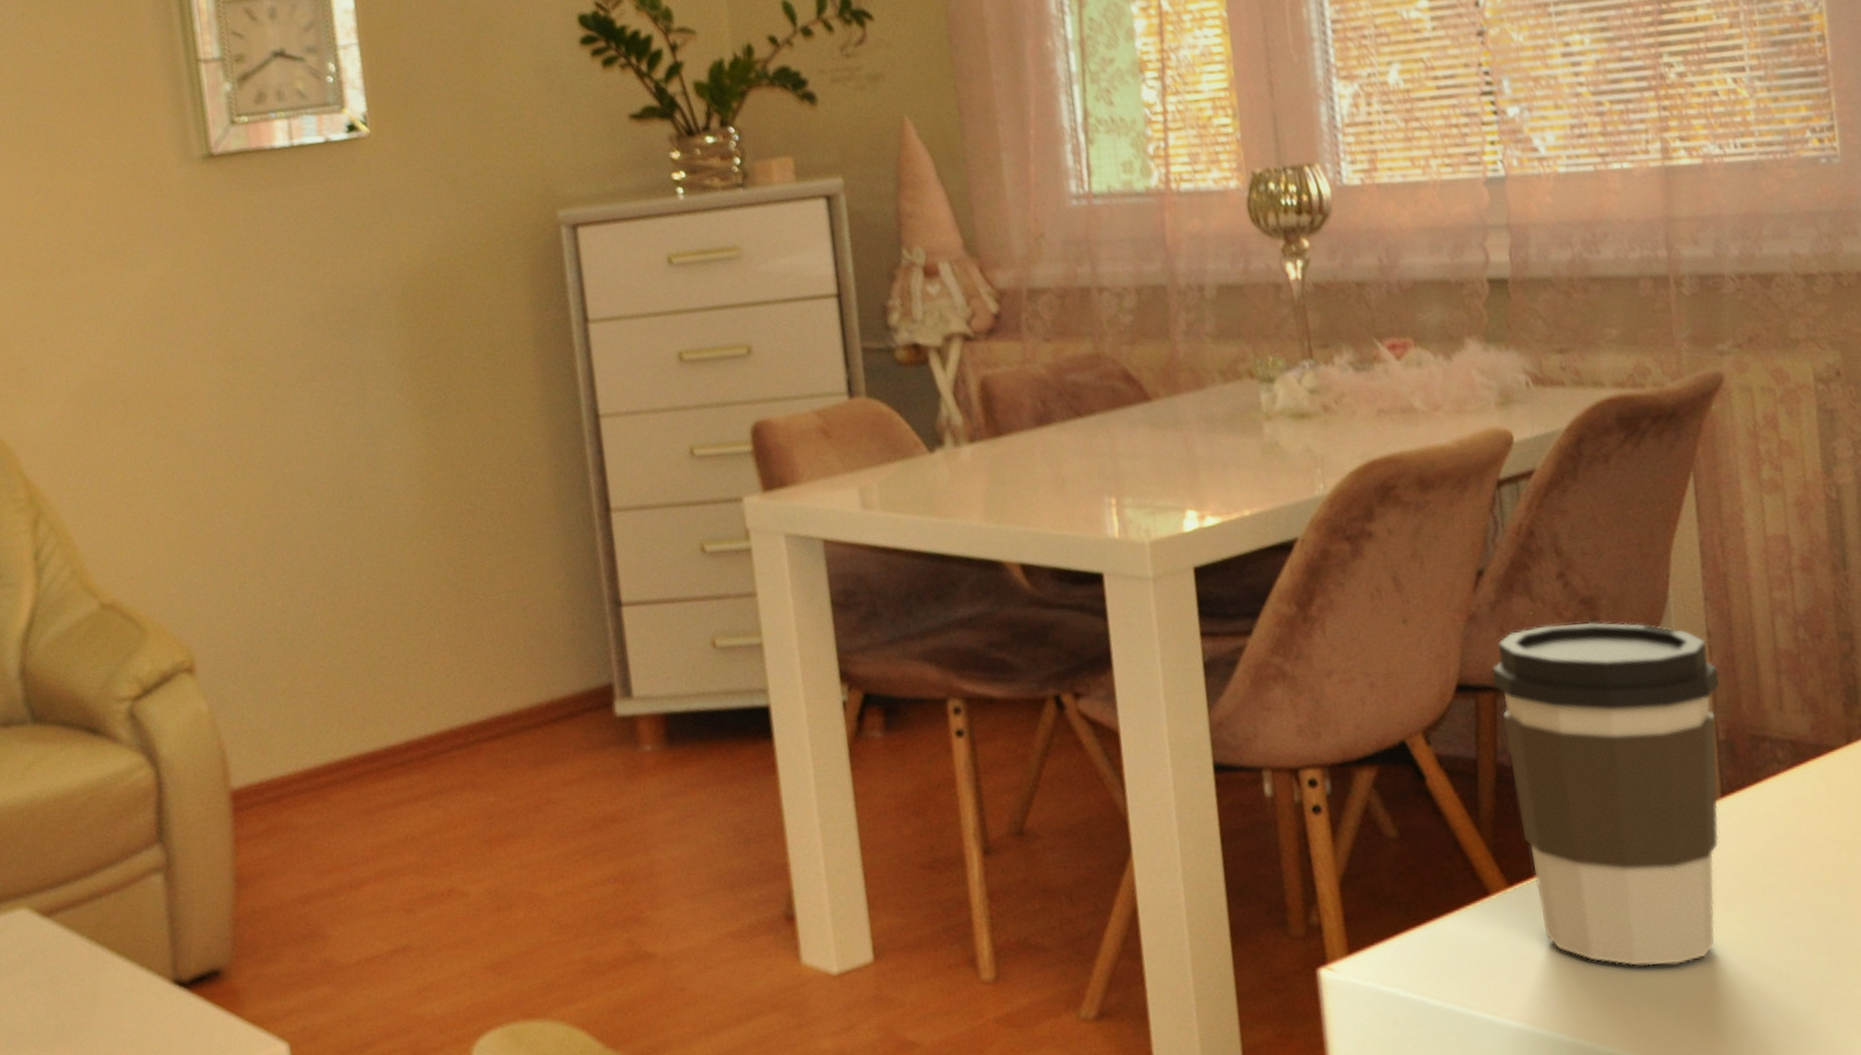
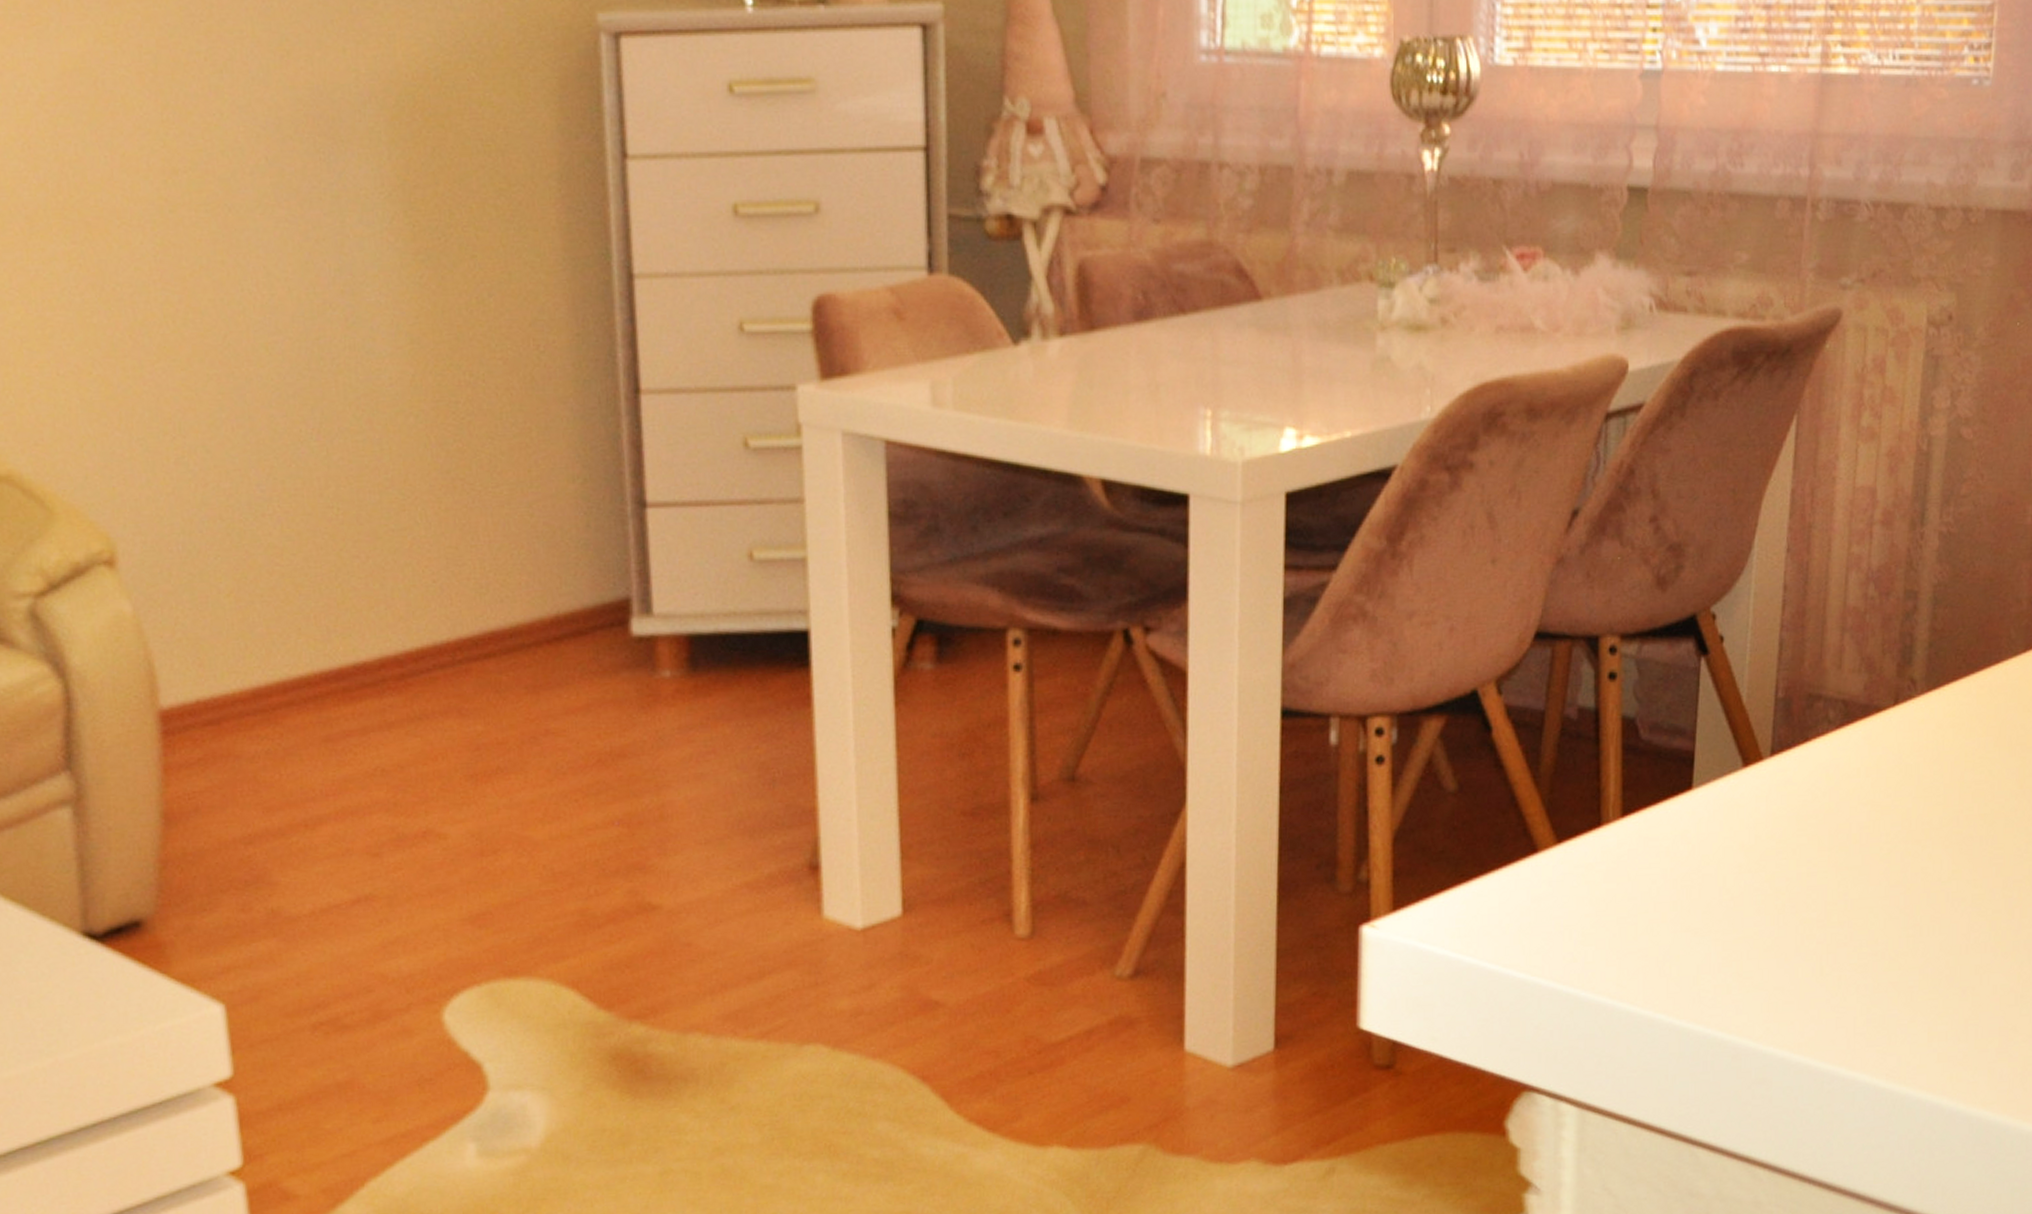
coffee cup: present [1491,622,1721,966] -> none [1572,570,1788,925]

